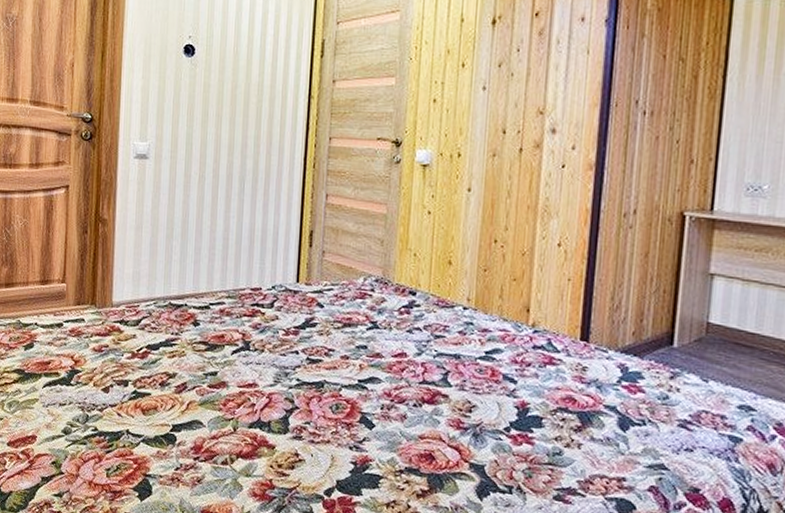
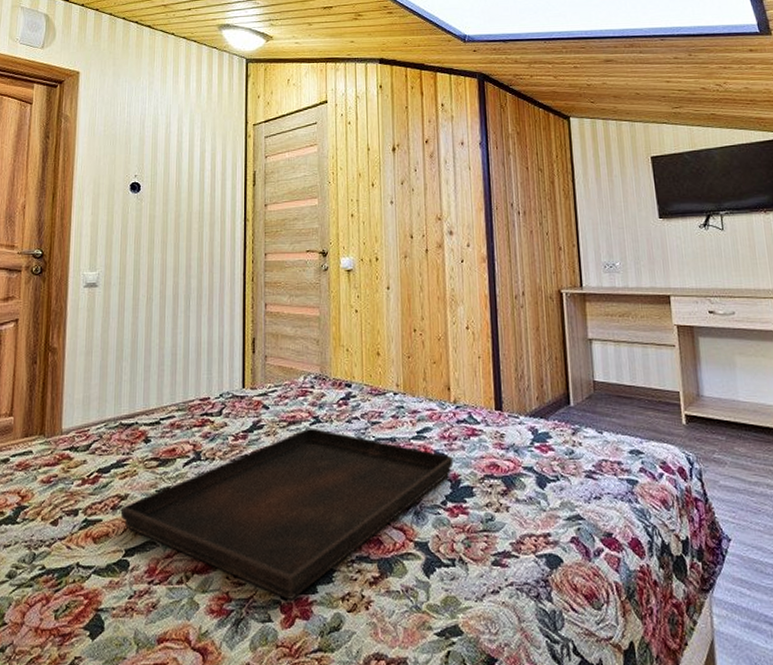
serving tray: none [168,332,524,497] -> present [120,427,454,599]

